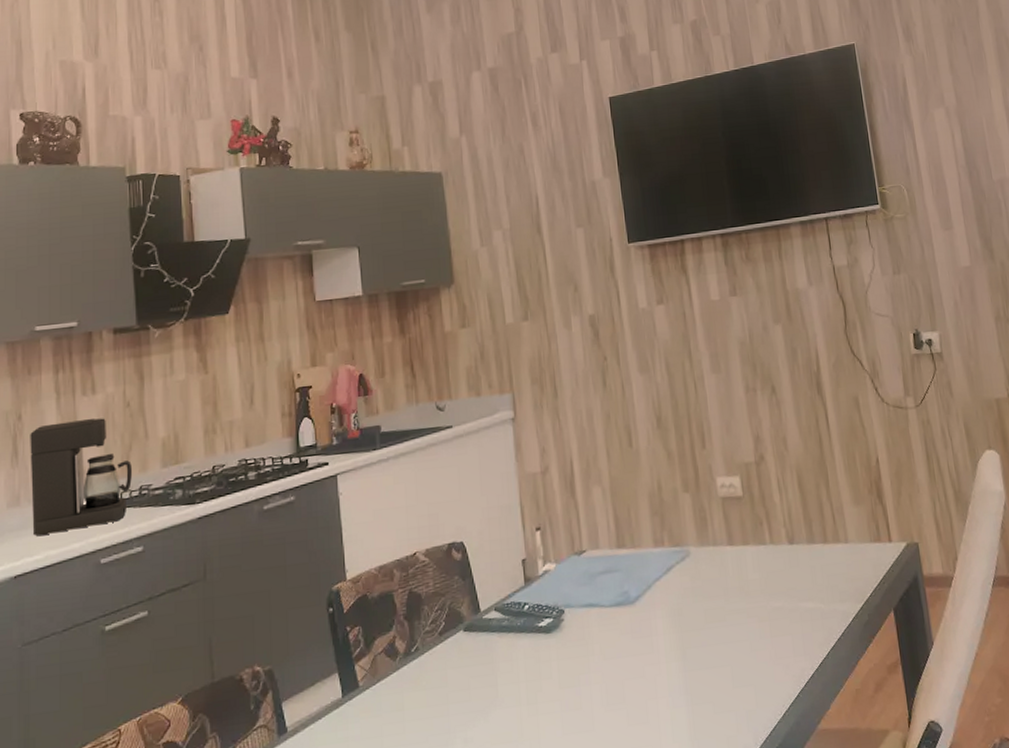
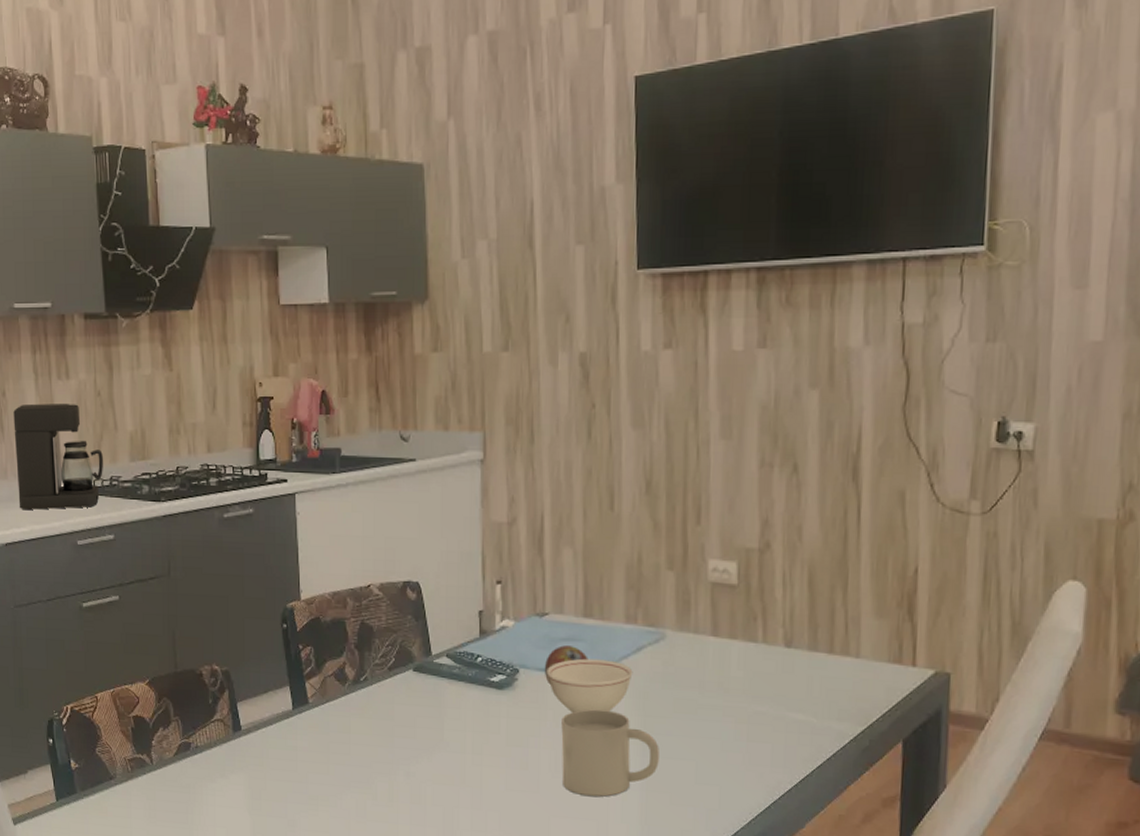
fruit: none [587,577,626,619] -> present [544,645,588,685]
bowl: none [589,584,666,643] -> present [547,658,633,714]
mug: none [608,633,700,724] -> present [561,709,659,797]

